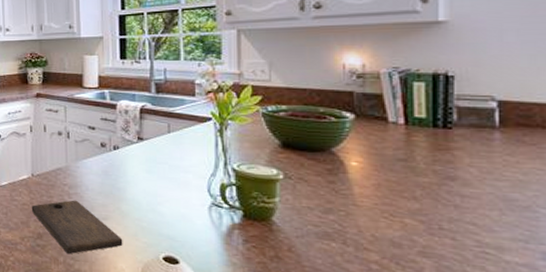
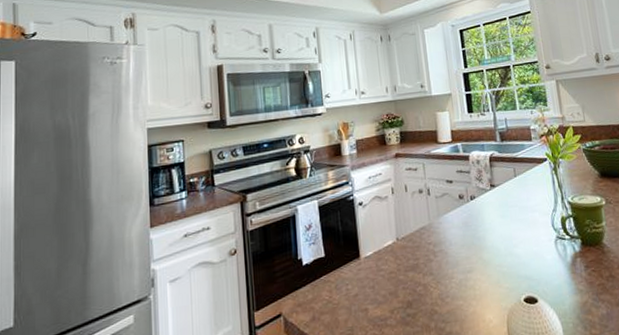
cutting board: present [31,200,123,255] -> none [398,257,489,318]

